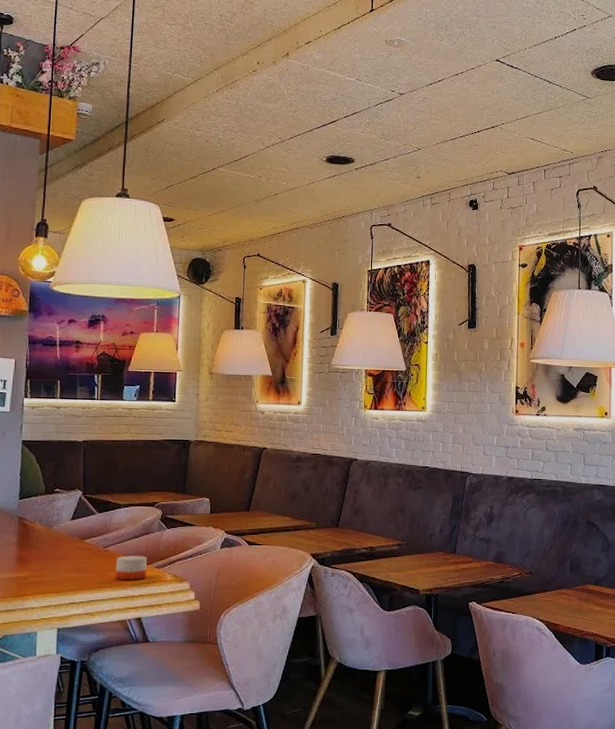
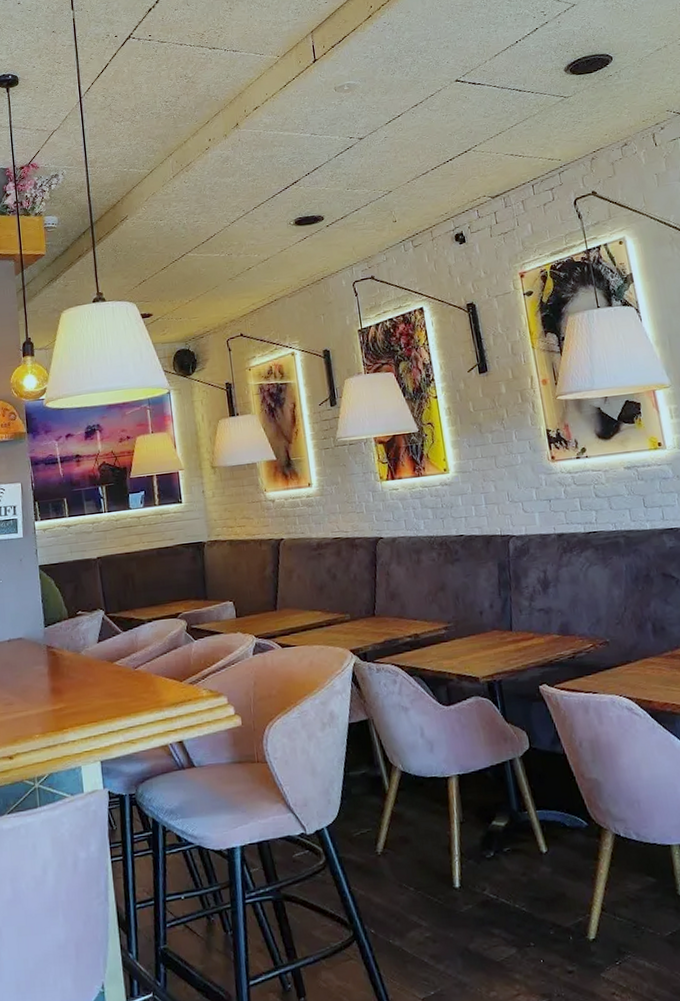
candle: present [116,556,147,580] -> none [148,672,181,702]

